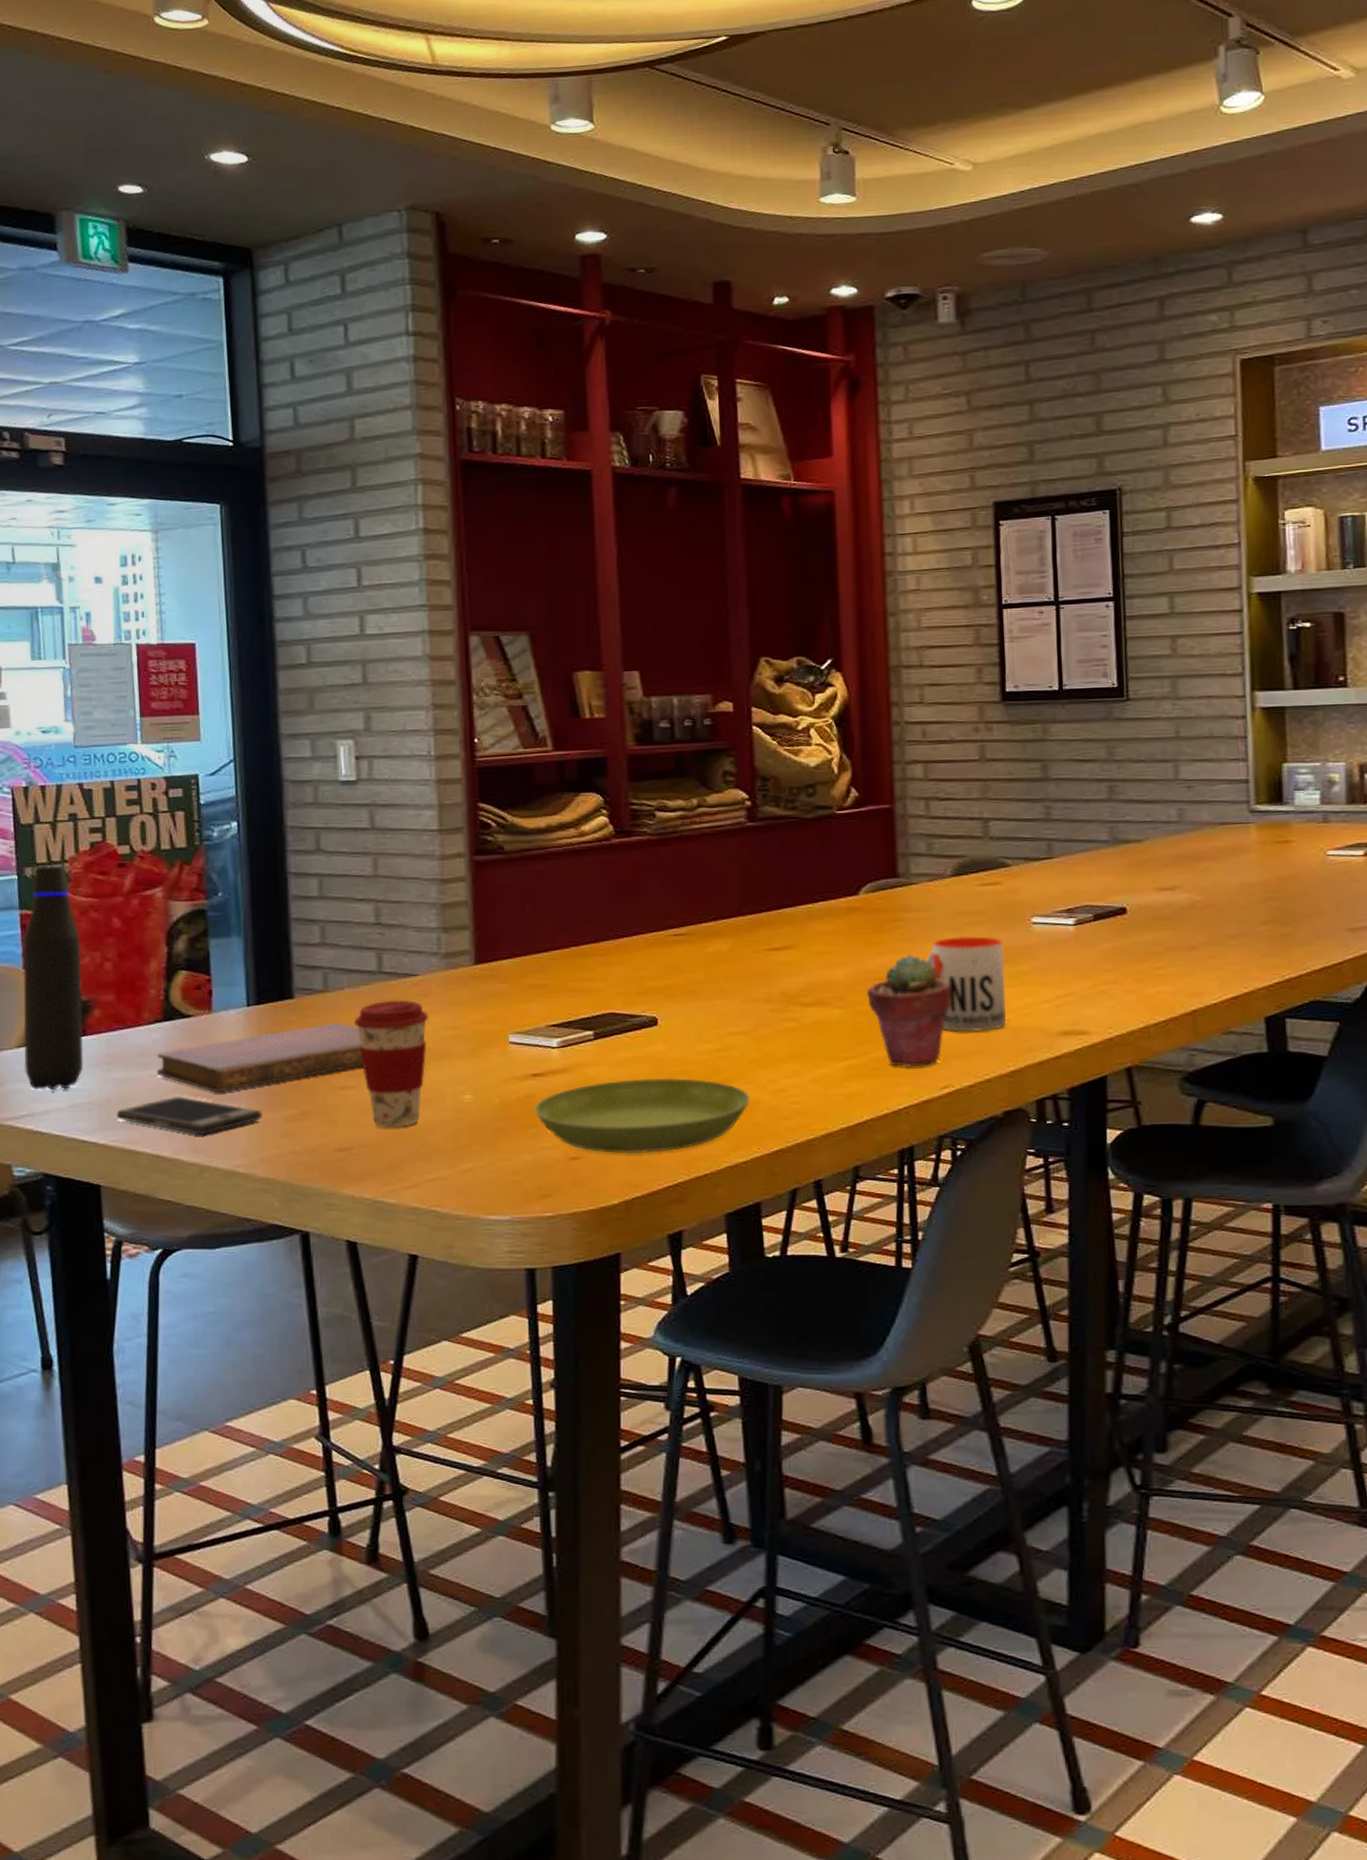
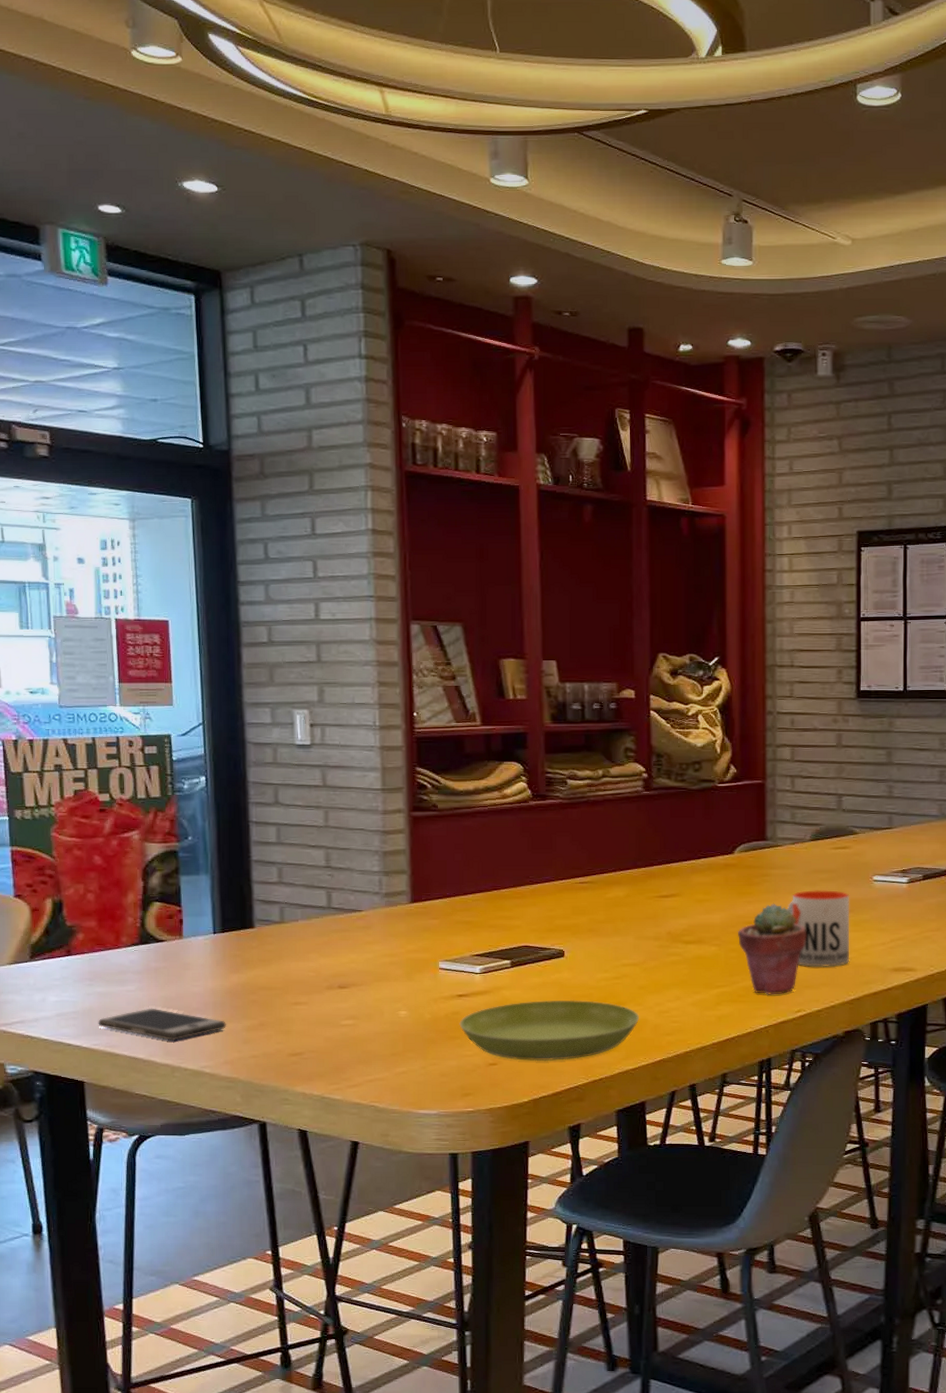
water bottle: present [22,865,83,1091] -> none [13,809,69,1002]
notebook: present [156,1022,364,1094] -> none [133,949,314,1007]
coffee cup: present [353,1000,429,1128] -> none [306,932,371,1037]

